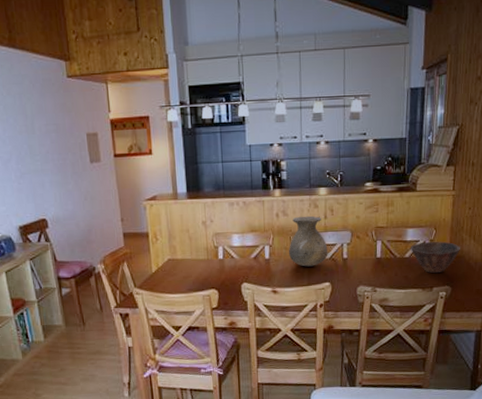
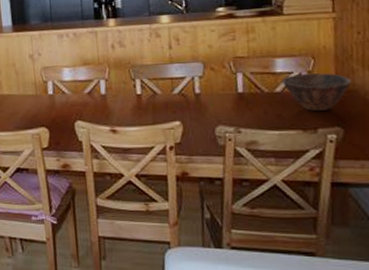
vase: present [288,215,328,267] -> none [127,46,176,103]

